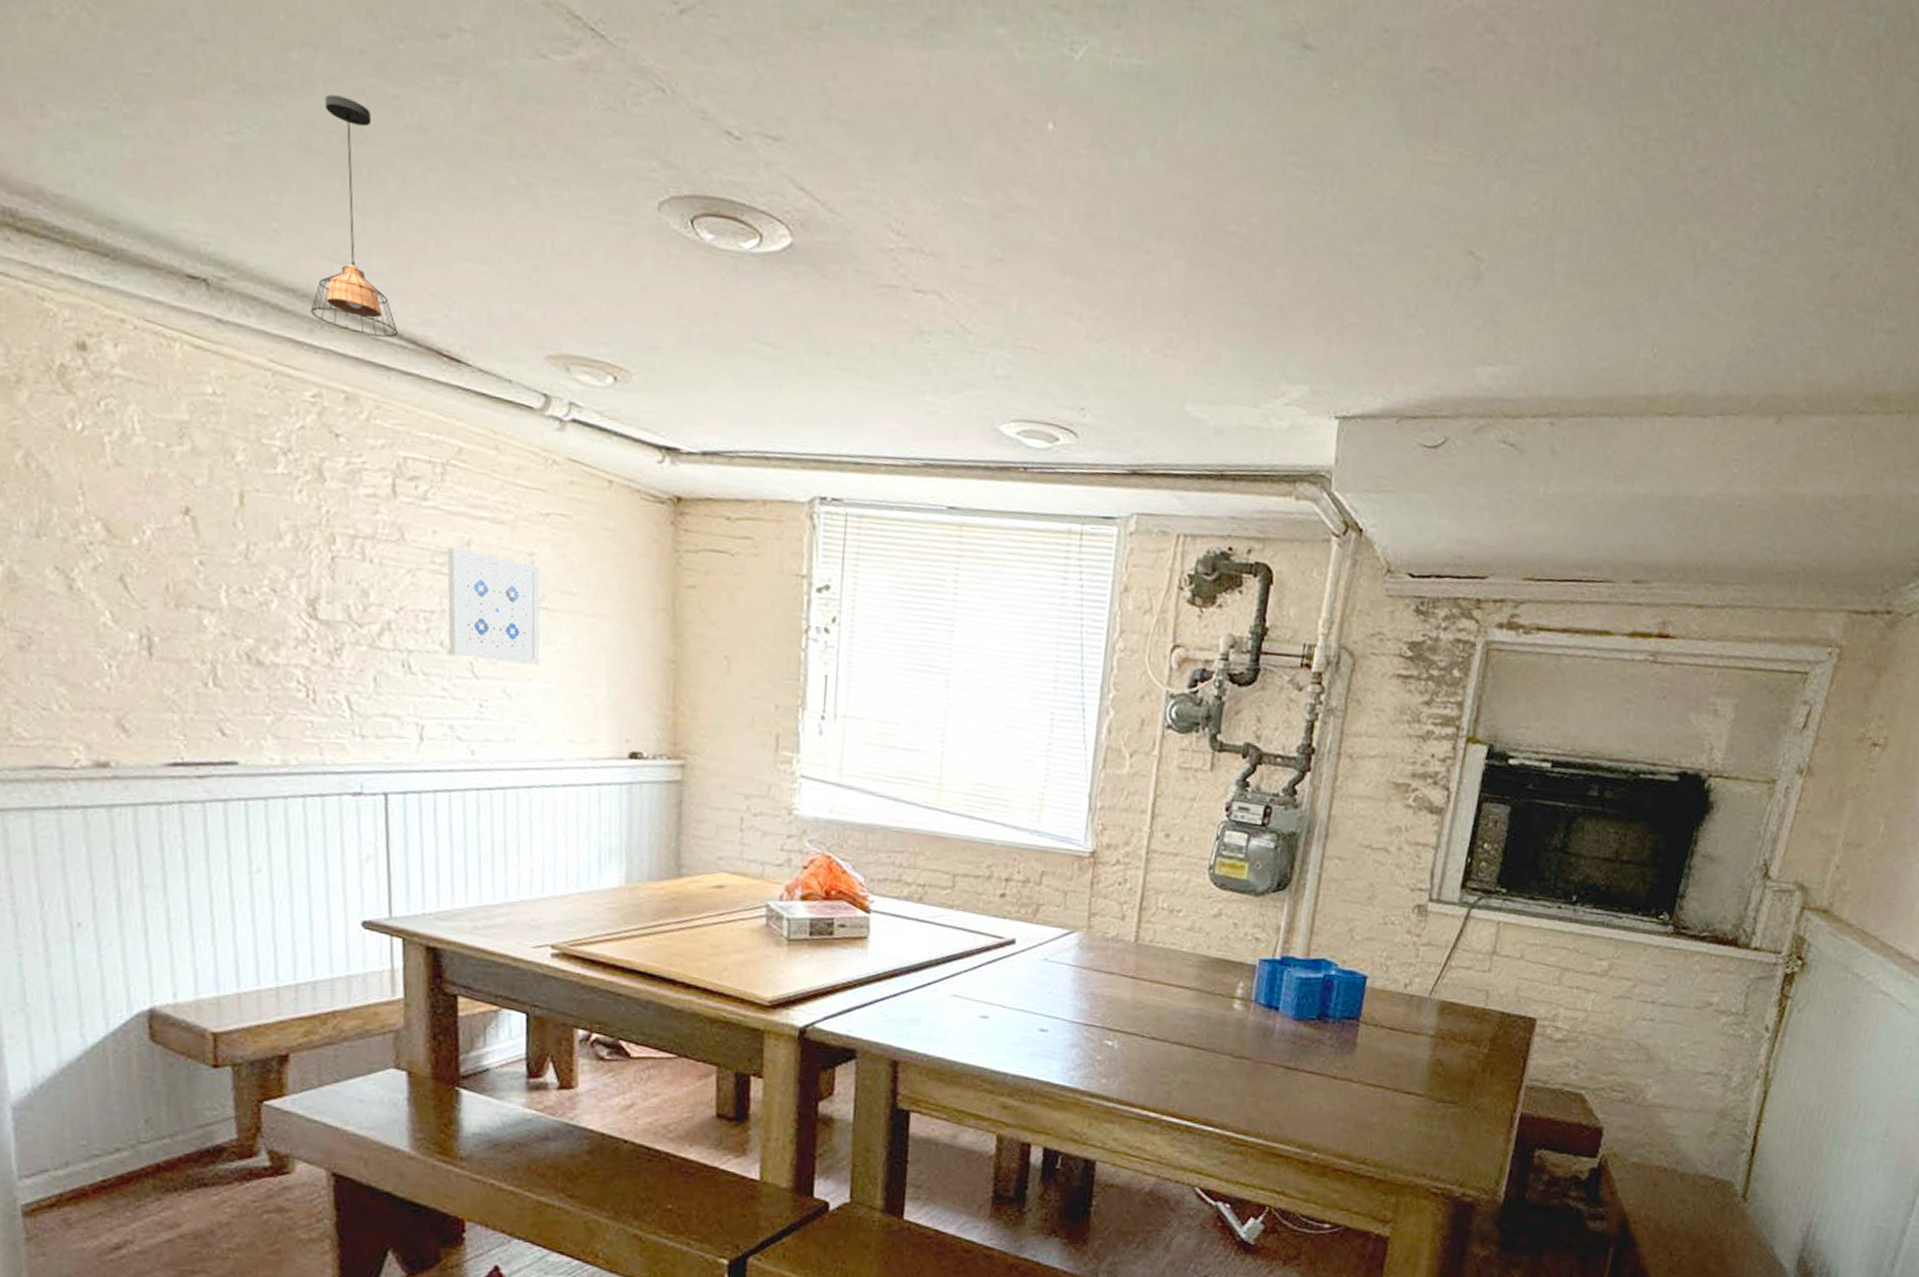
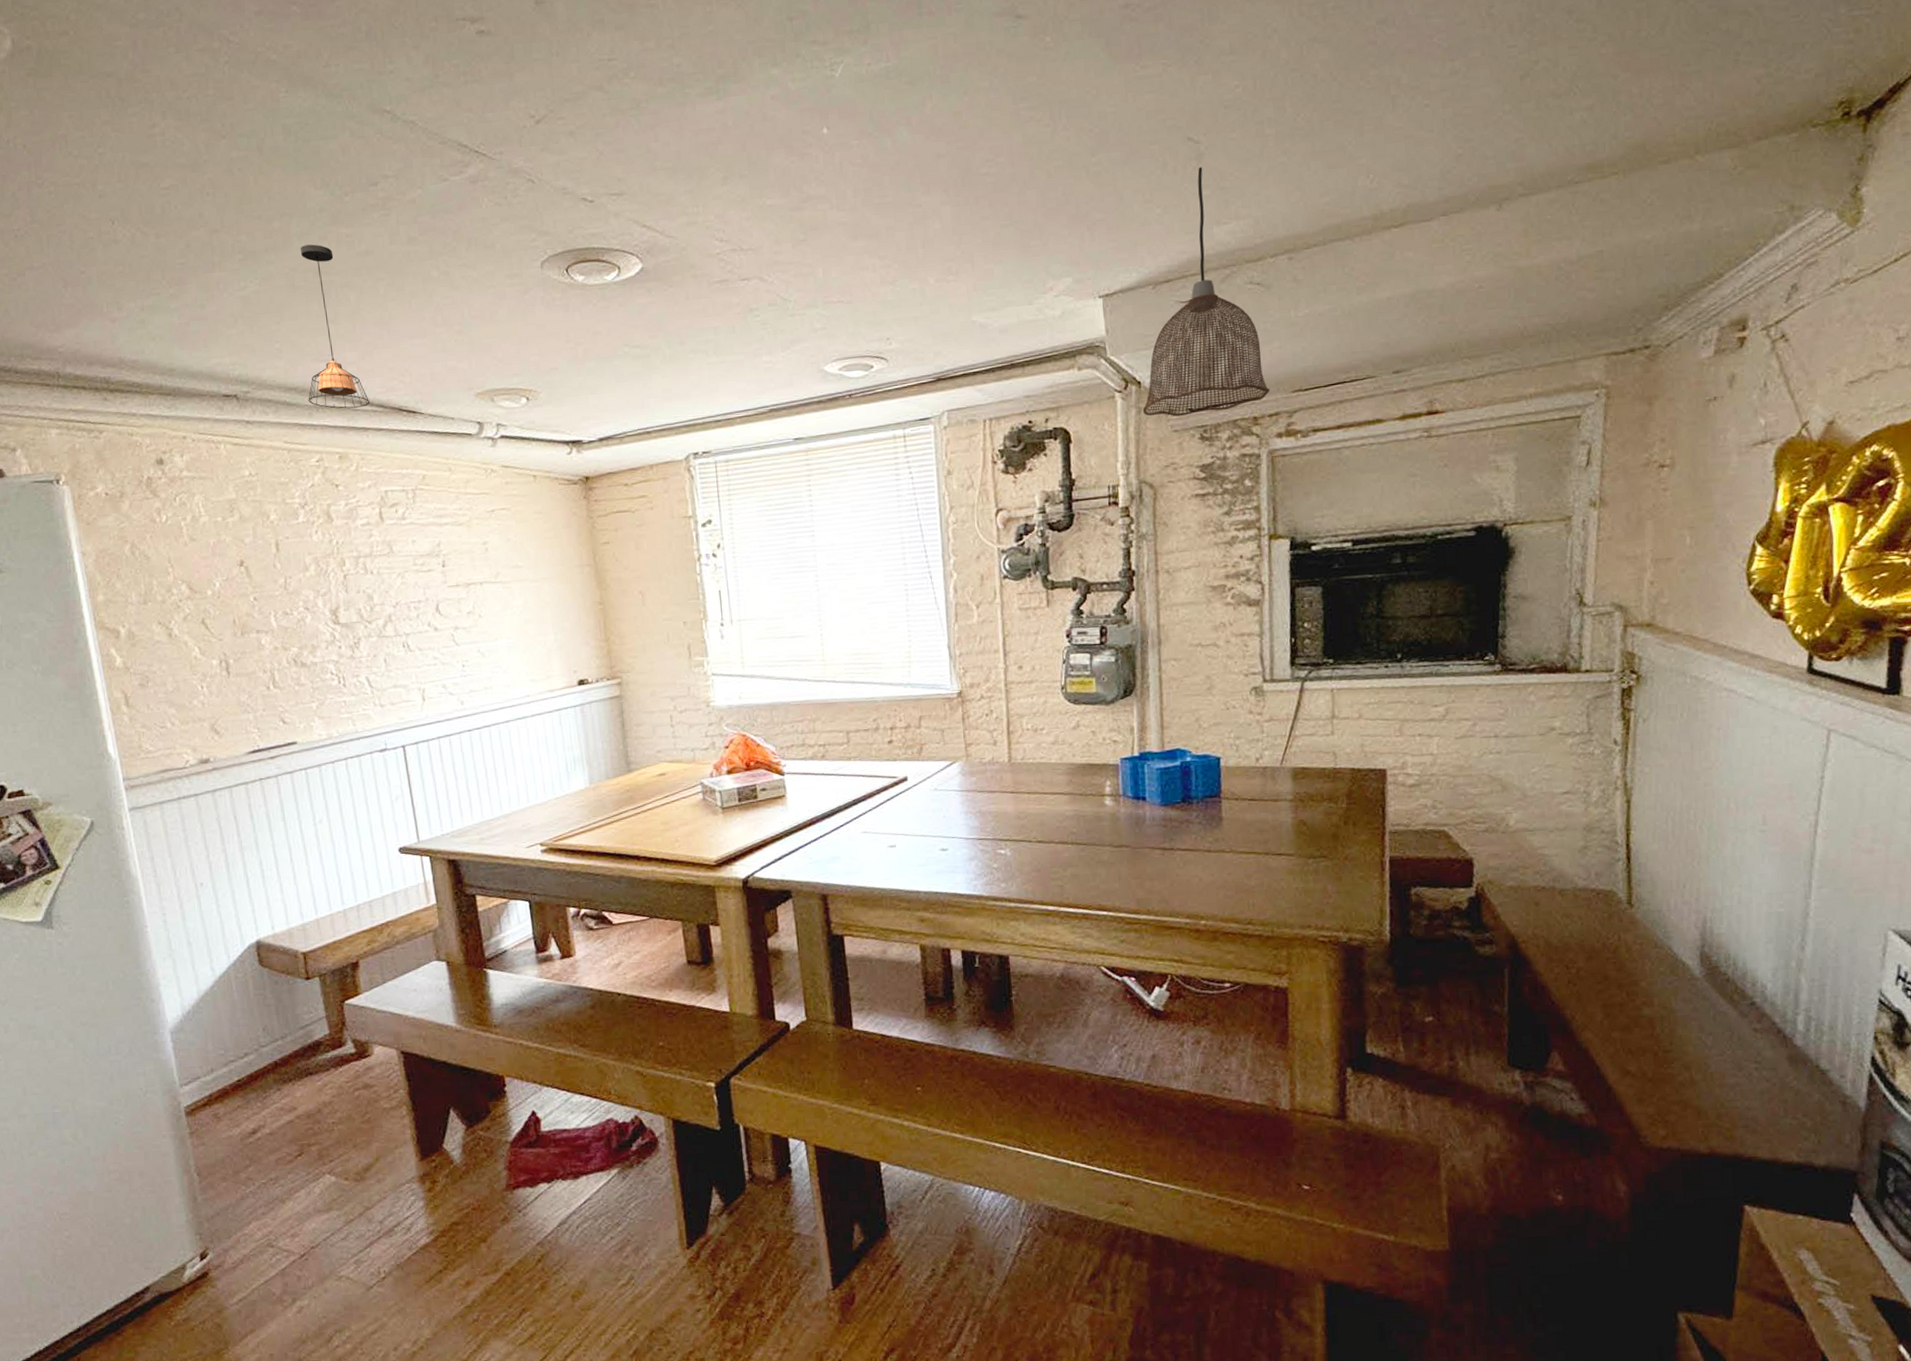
wall art: present [447,547,541,666] -> none [424,550,502,632]
pendant lamp: none [1358,289,1501,584] -> present [1142,167,1270,417]

